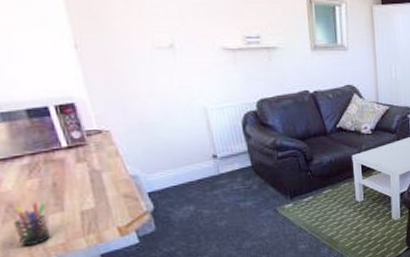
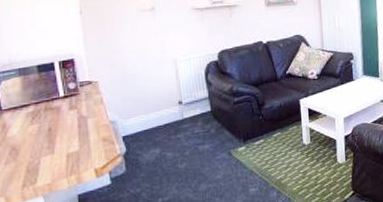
pen holder: present [12,202,52,247] -> none [13,145,41,187]

